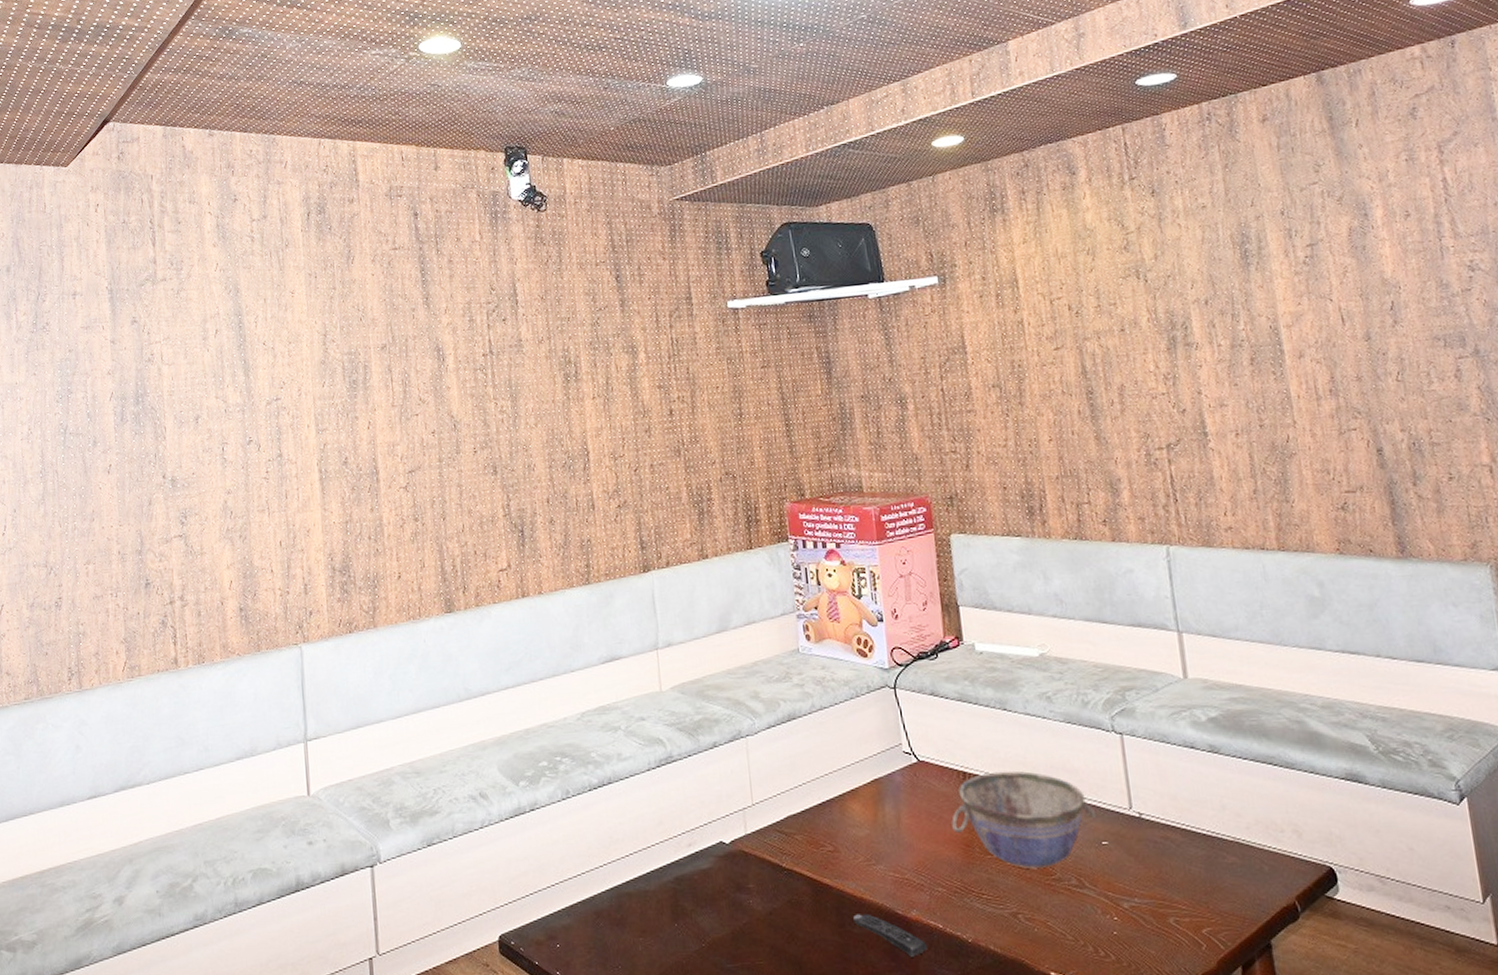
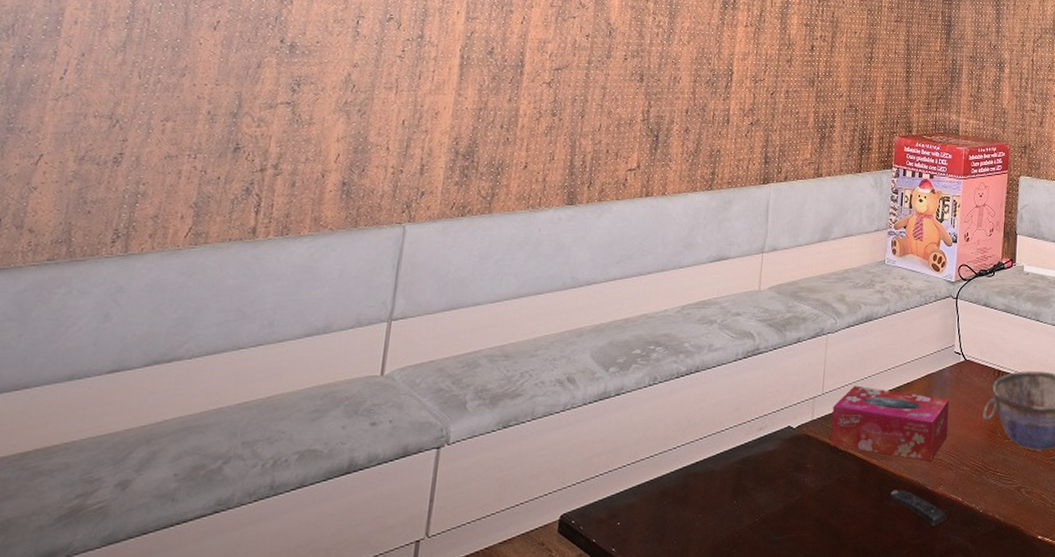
tissue box: none [767,794,912,881] -> present [830,385,950,462]

